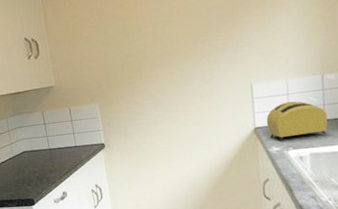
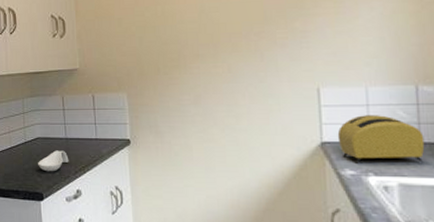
spoon rest: none [26,160,54,180] -> present [38,150,69,172]

